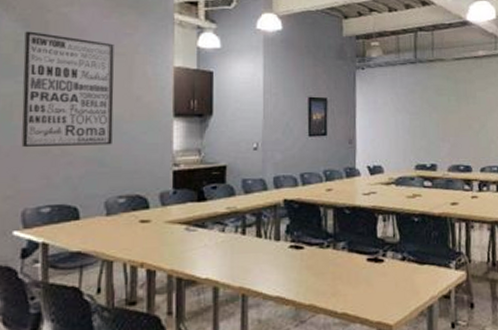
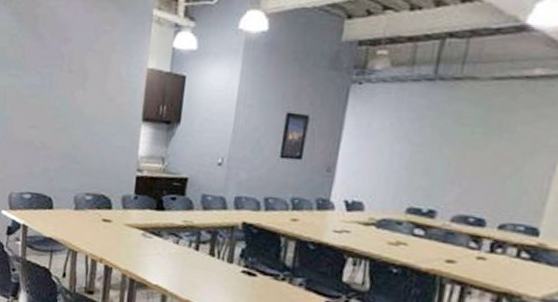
wall art: present [21,31,114,148] -> none [11,25,94,143]

